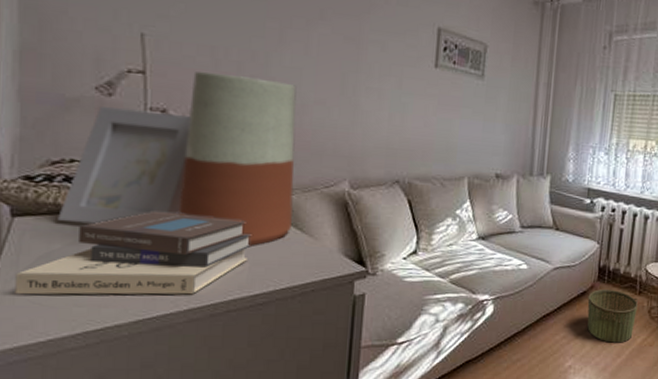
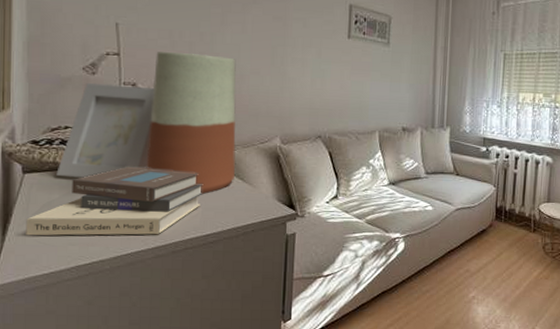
basket: present [587,289,639,343] -> none [487,228,534,276]

